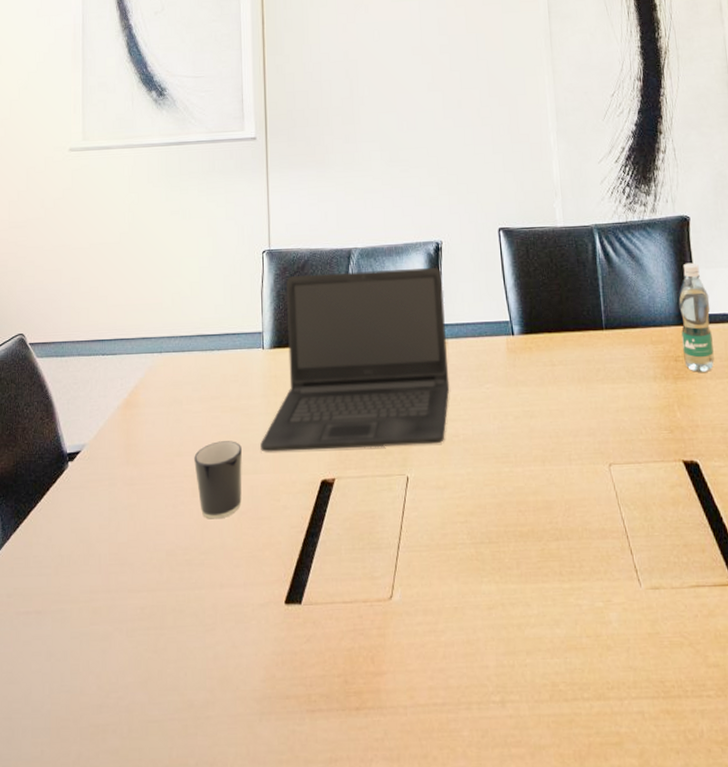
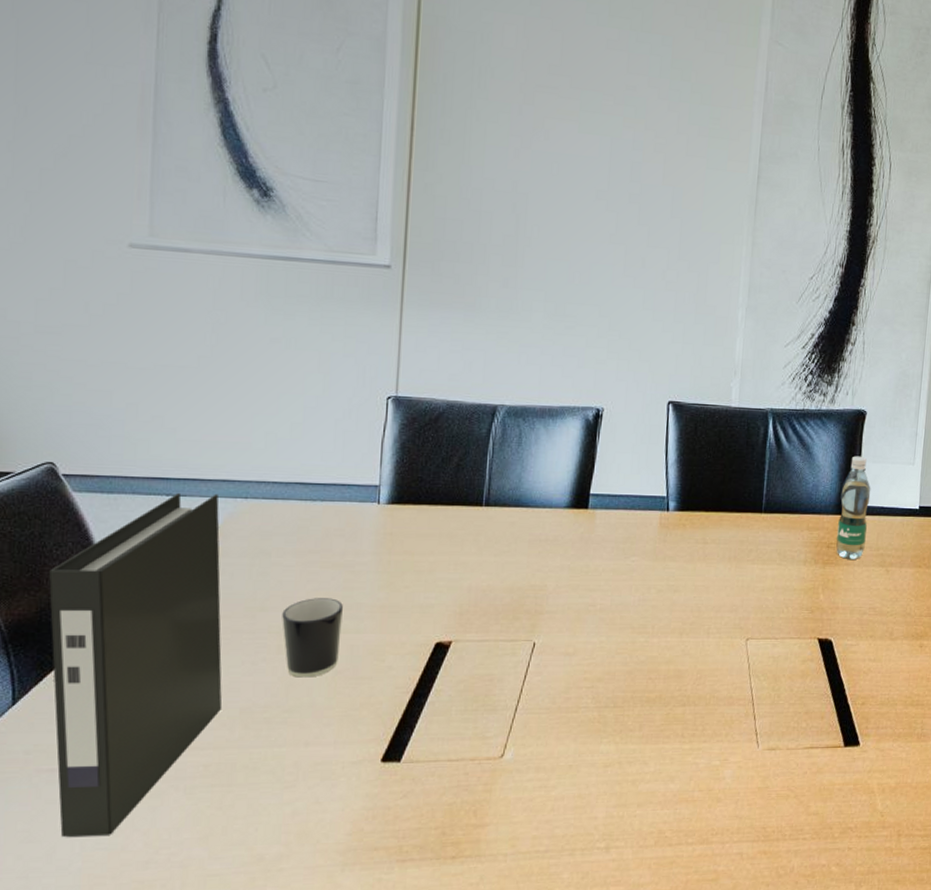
binder: none [22,350,153,678] -> present [49,492,223,837]
laptop: present [260,268,450,452] -> none [366,428,599,613]

